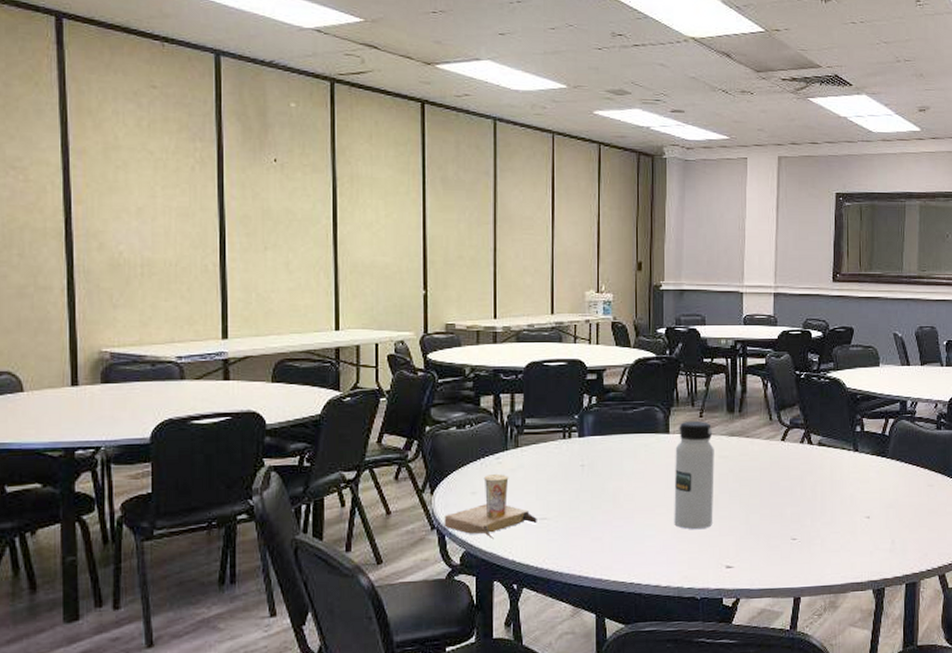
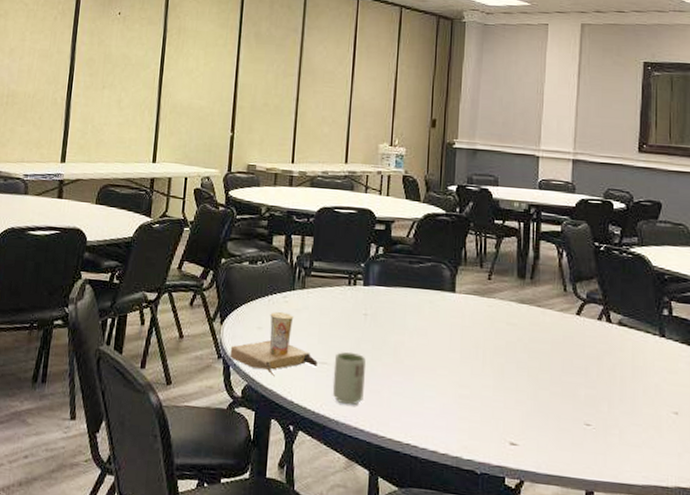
cup: none [554,504,586,556] -> present [332,352,366,406]
water bottle: present [674,420,714,529] -> none [456,282,502,398]

